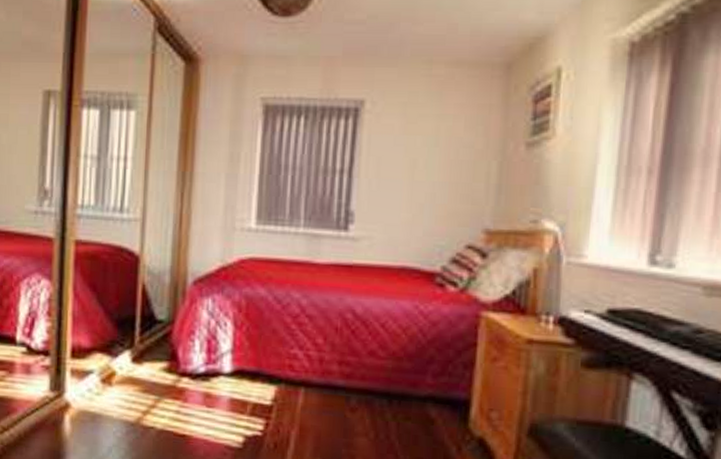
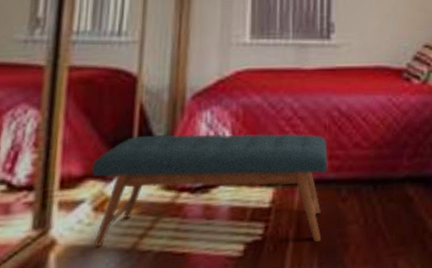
bench: none [99,316,338,448] -> present [92,133,328,248]

